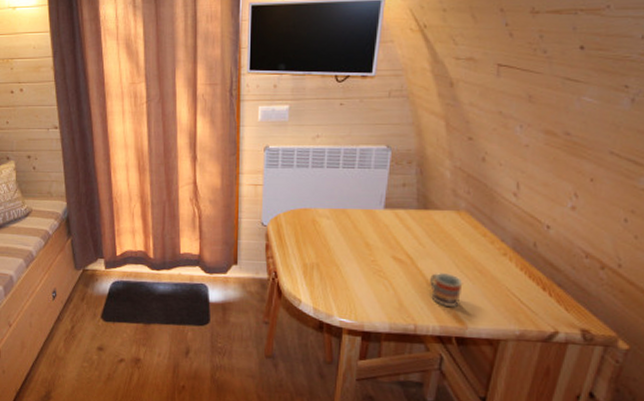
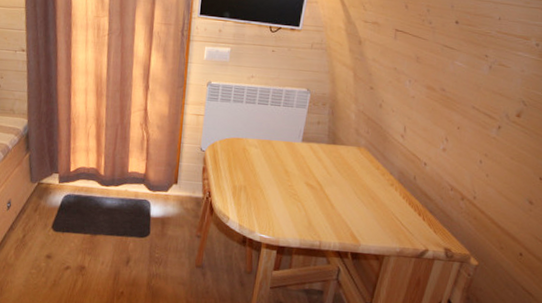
cup: present [430,272,463,307] -> none [334,197,359,227]

